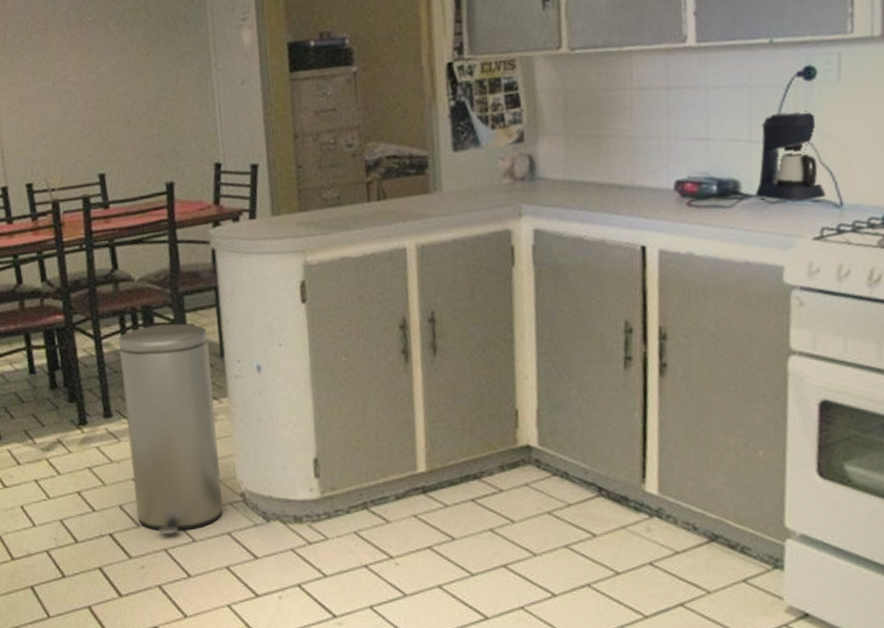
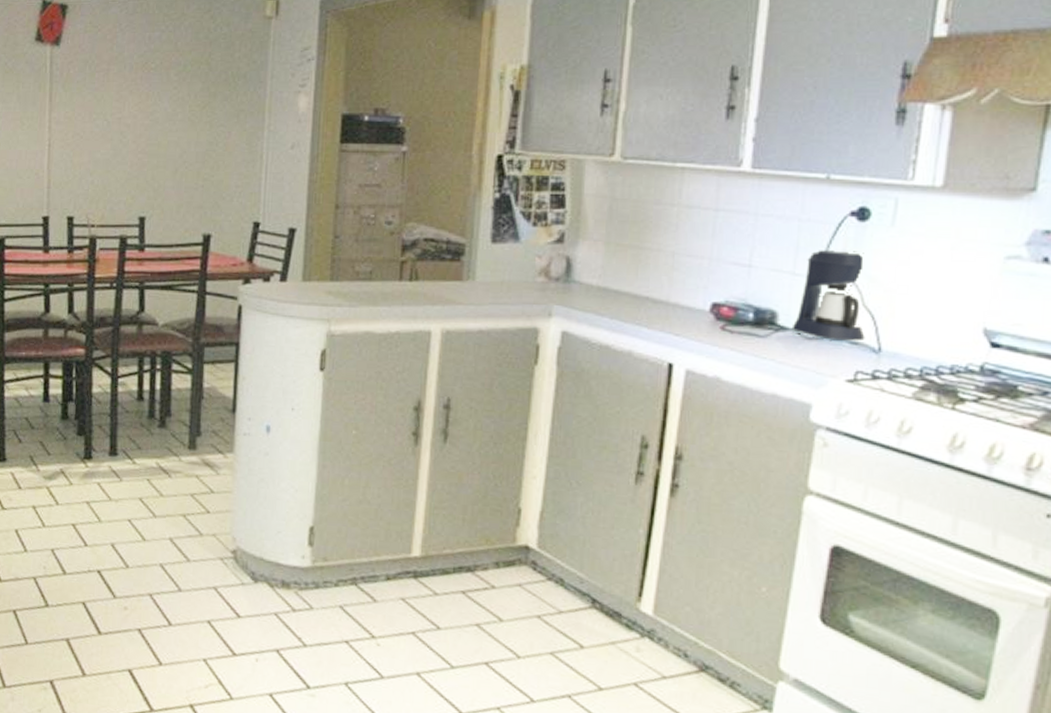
pedal bin: present [118,322,223,535] -> none [127,370,223,580]

